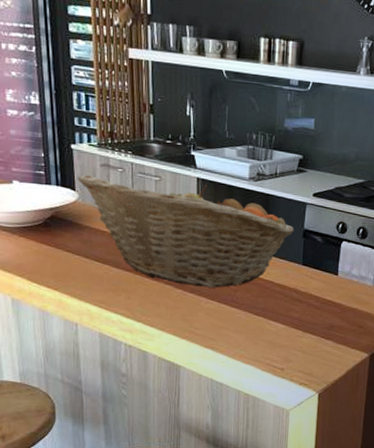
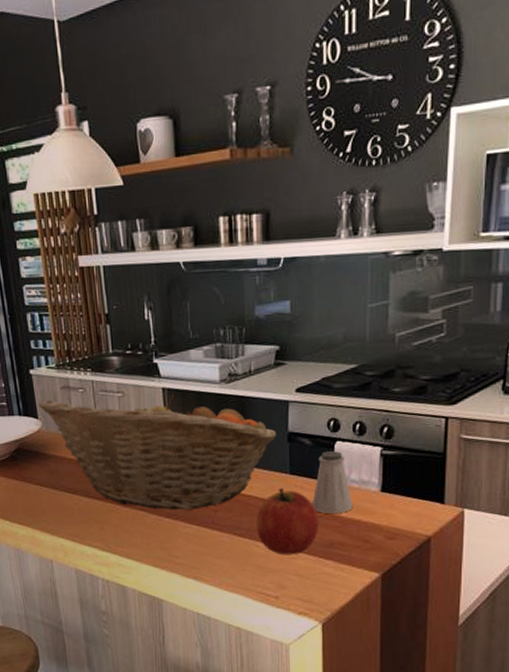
apple: none [270,276,323,334] -> present [256,488,318,555]
saltshaker: none [319,249,352,302] -> present [312,451,353,513]

